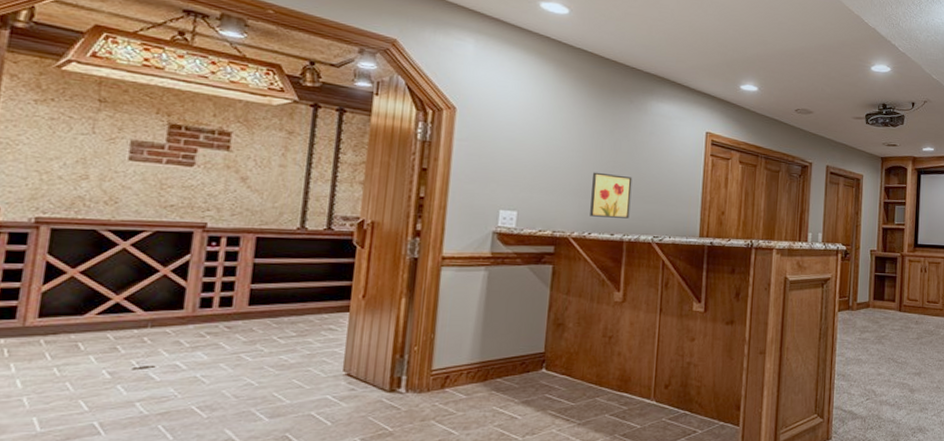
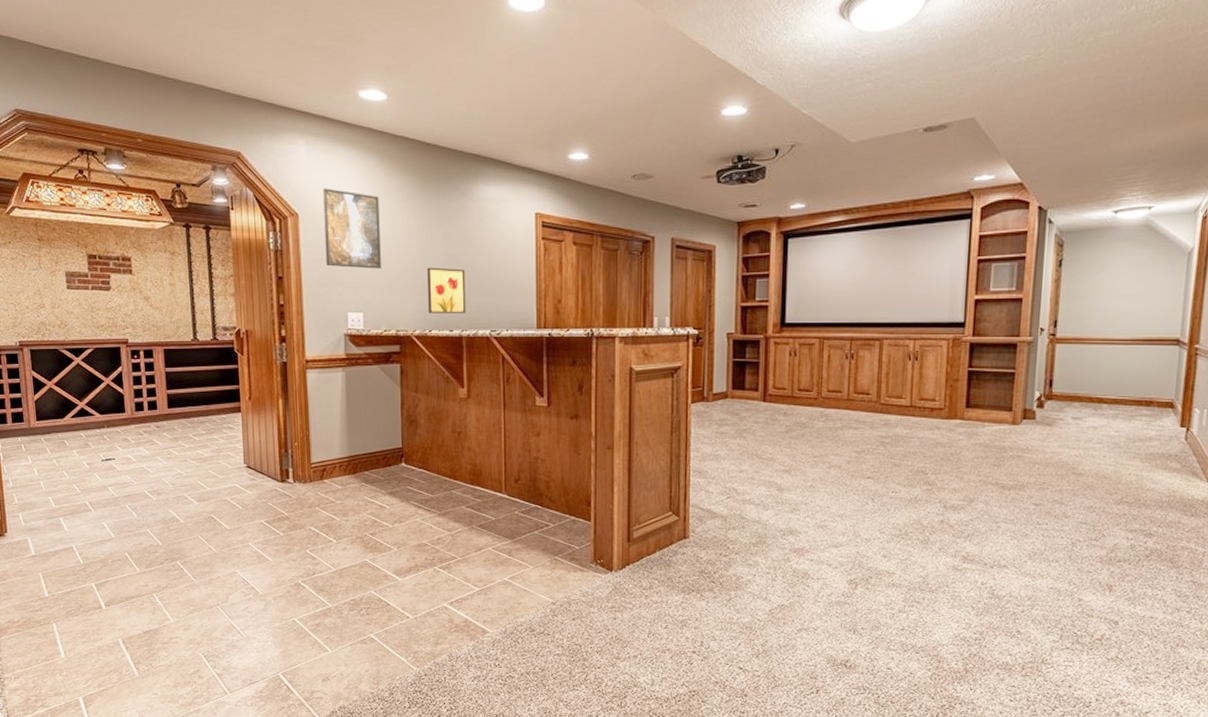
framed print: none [481,85,549,169] -> present [323,188,381,269]

